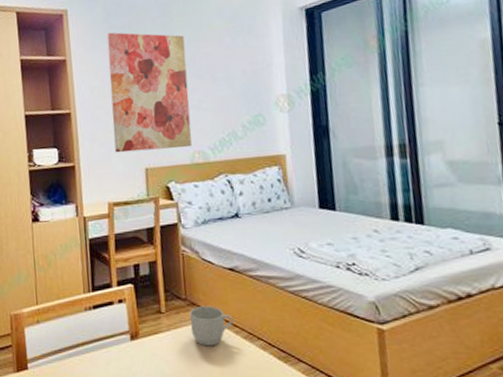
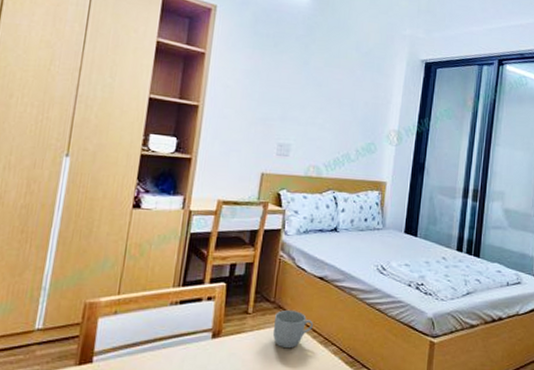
wall art: present [106,32,192,153] -> none [236,38,322,161]

